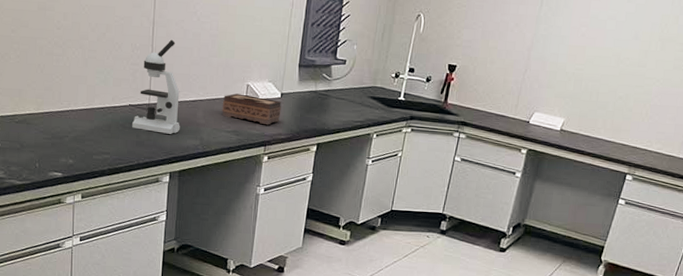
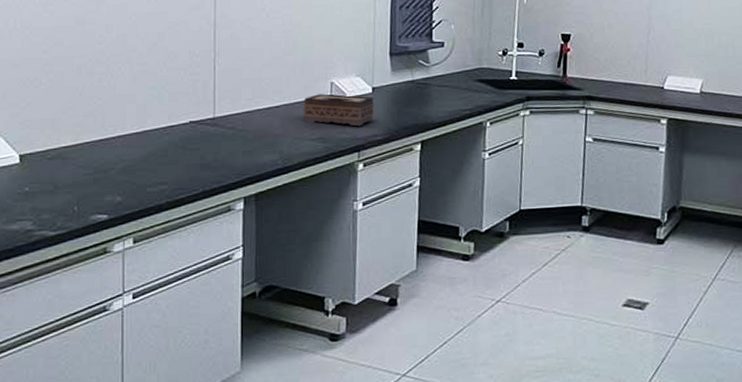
microscope: present [132,39,180,134] -> none [195,41,254,151]

